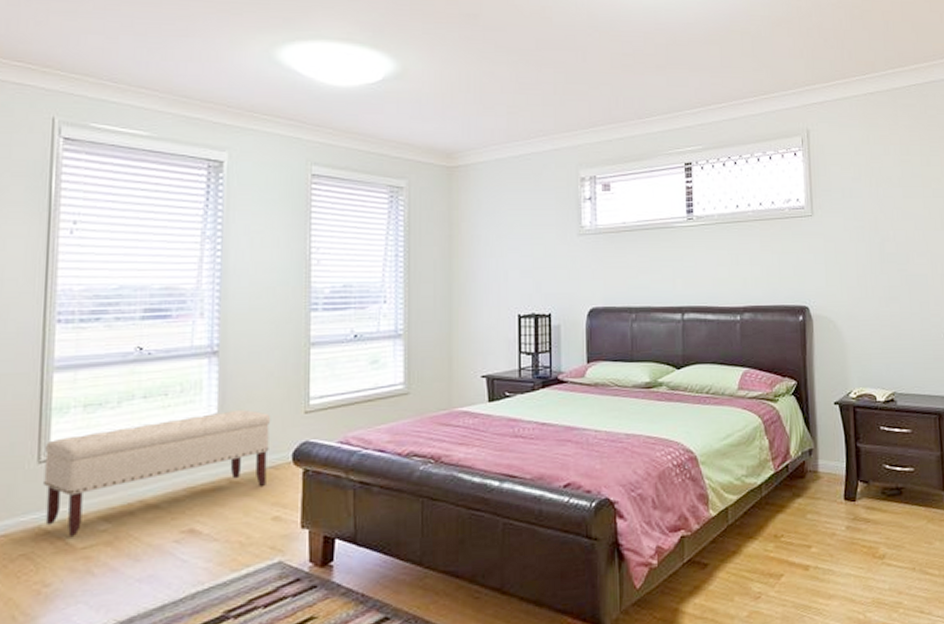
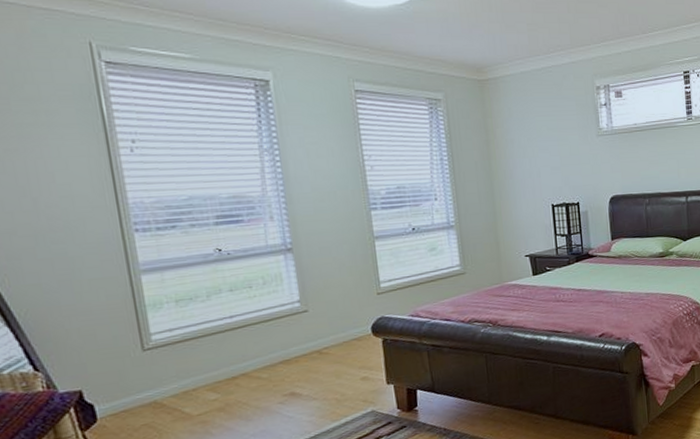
bench: present [44,409,271,536] -> none [146,294,352,407]

